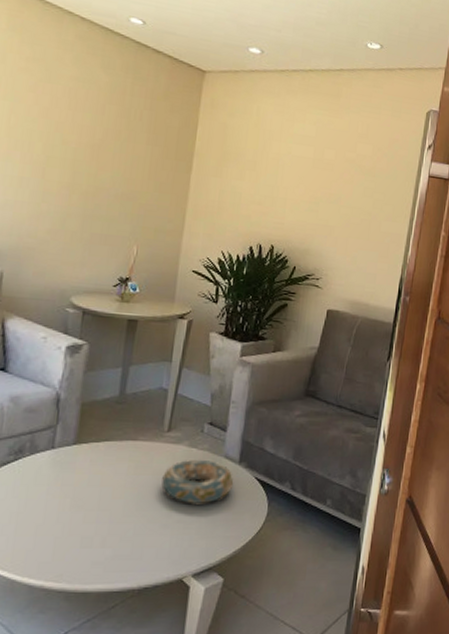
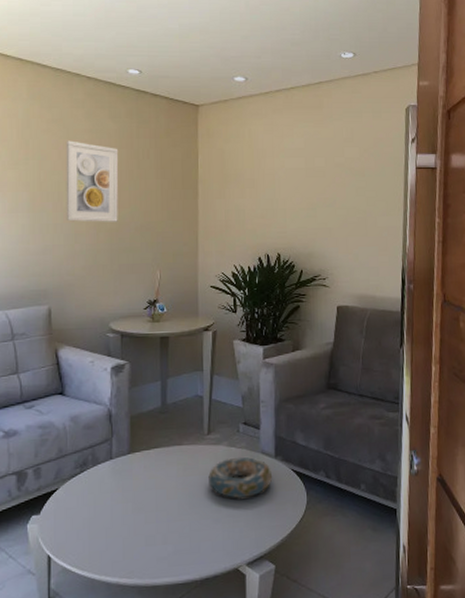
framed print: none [35,85,107,185] -> present [65,140,119,222]

